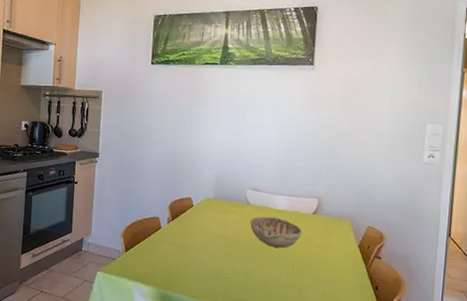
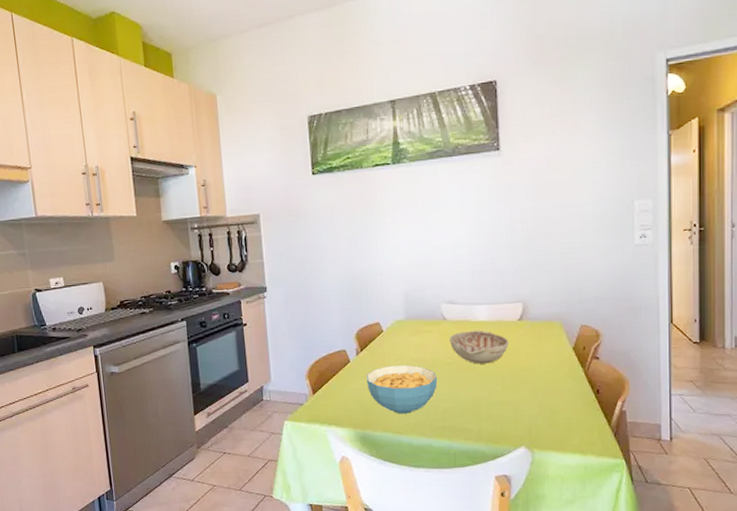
cereal bowl: none [173,236,236,282] -> present [366,365,438,414]

